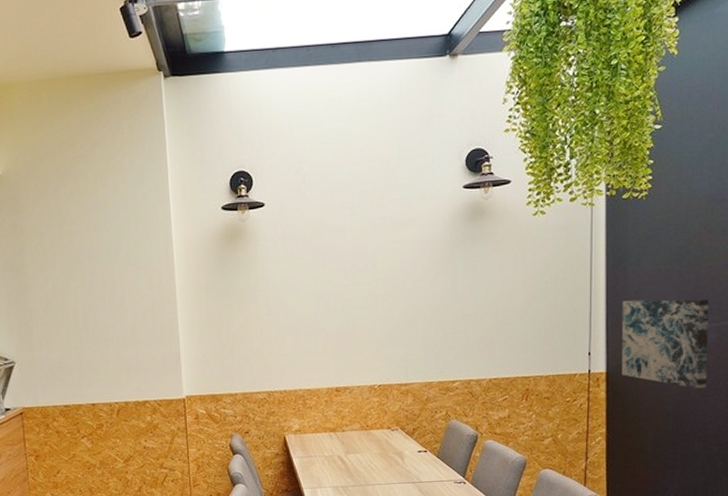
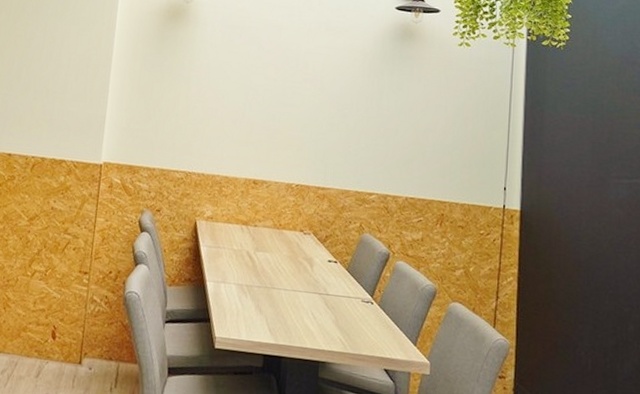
wall art: present [621,299,709,389] -> none [535,142,621,244]

